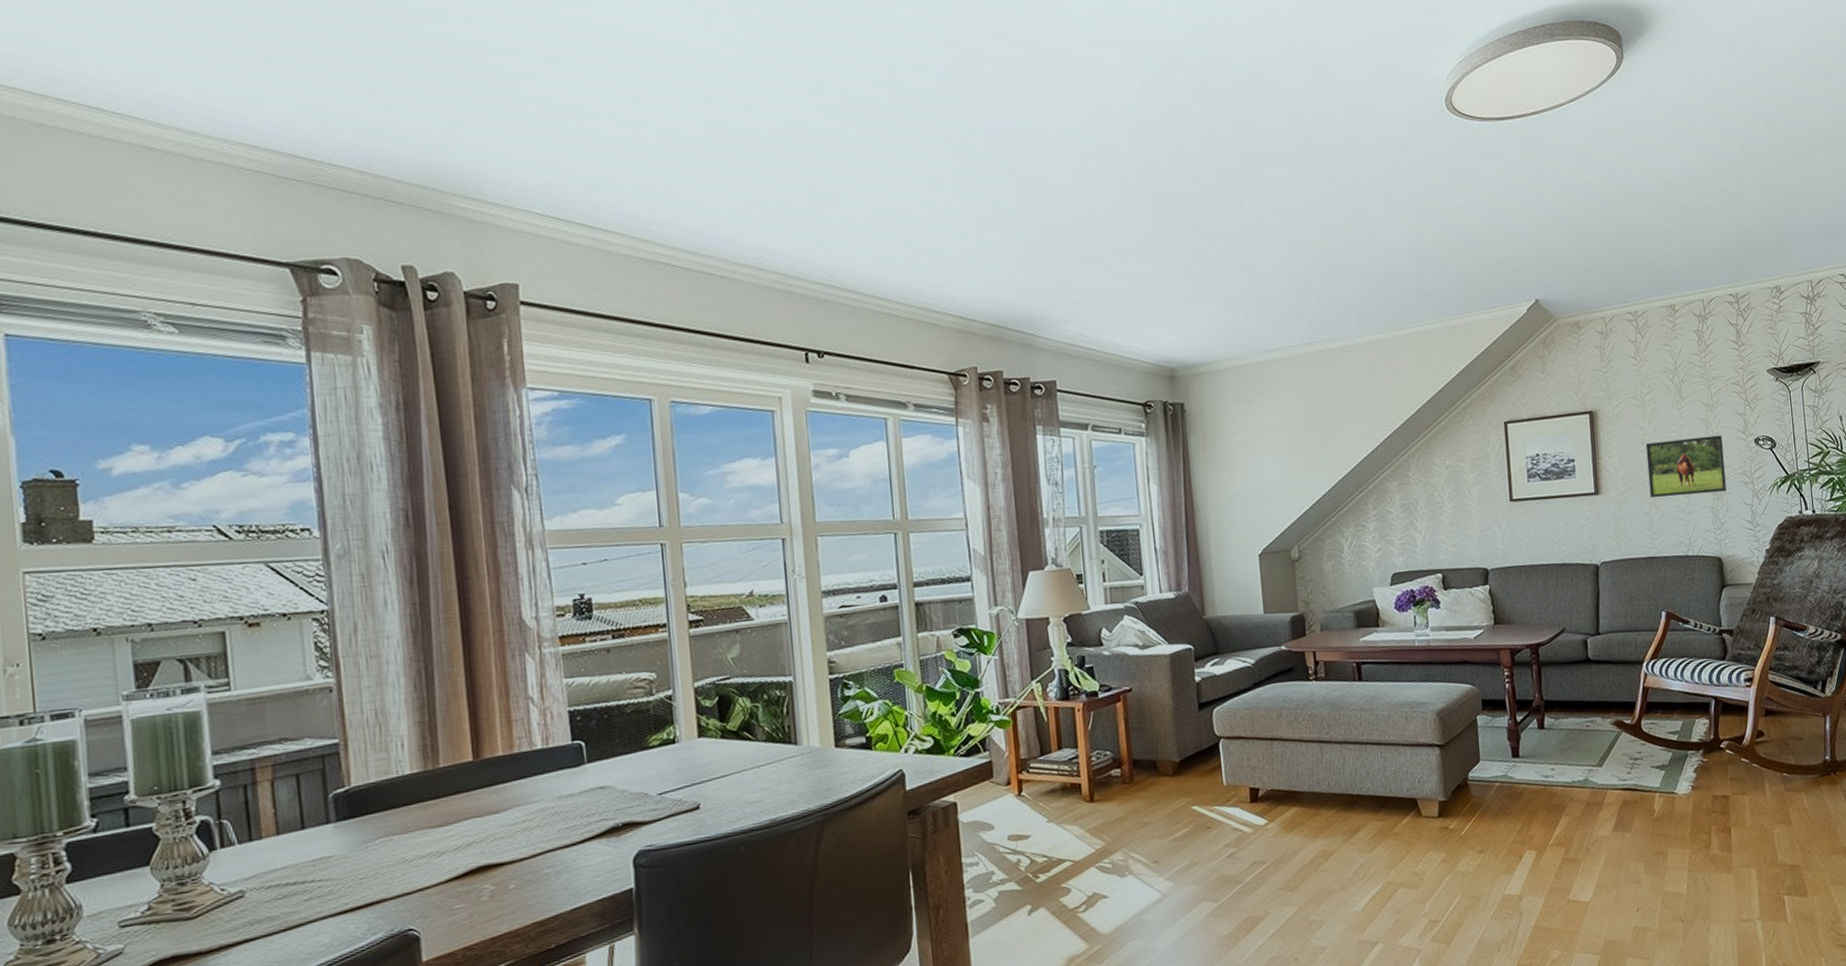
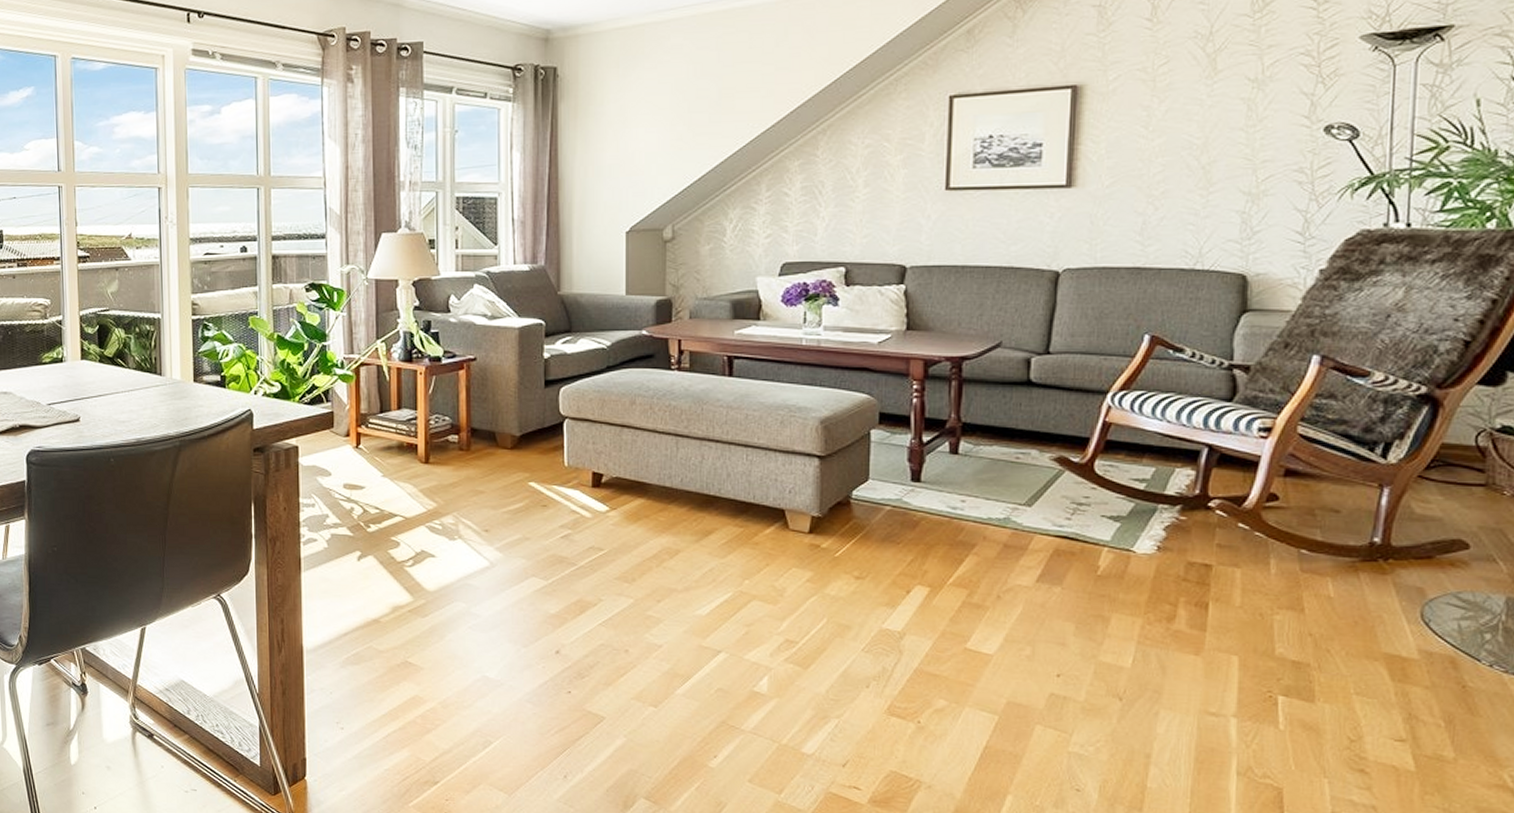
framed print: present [1645,435,1726,497] -> none [1148,120,1271,195]

